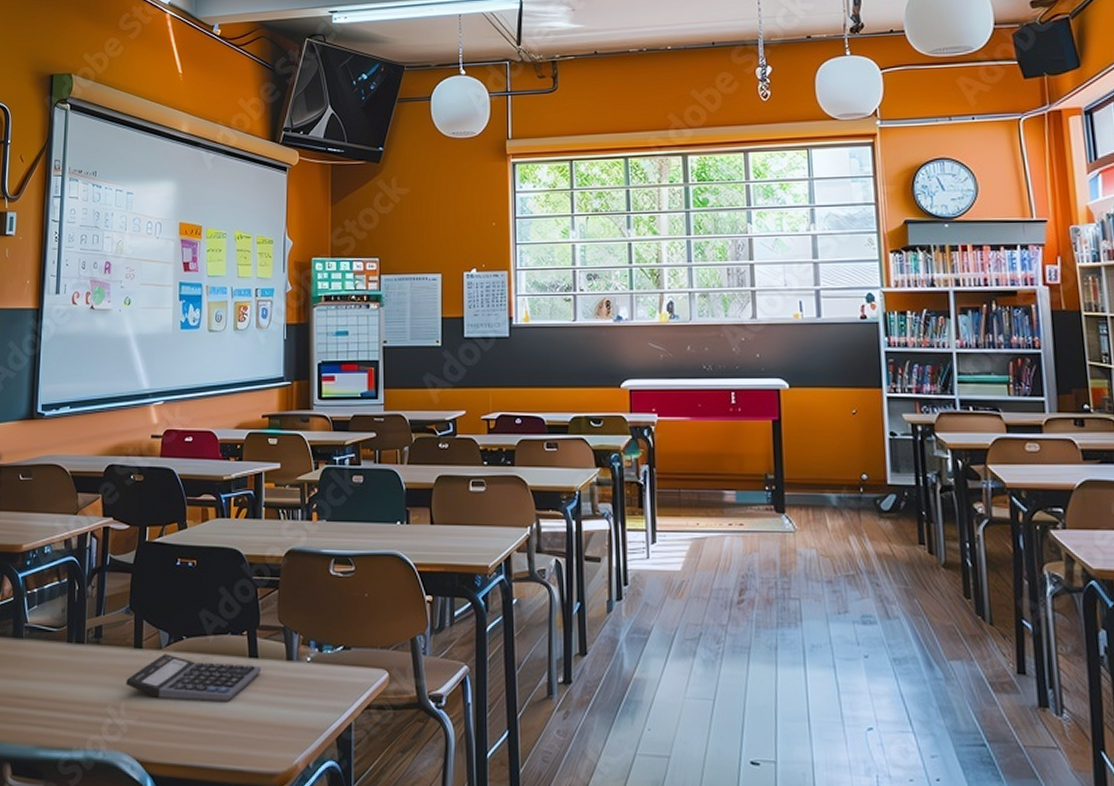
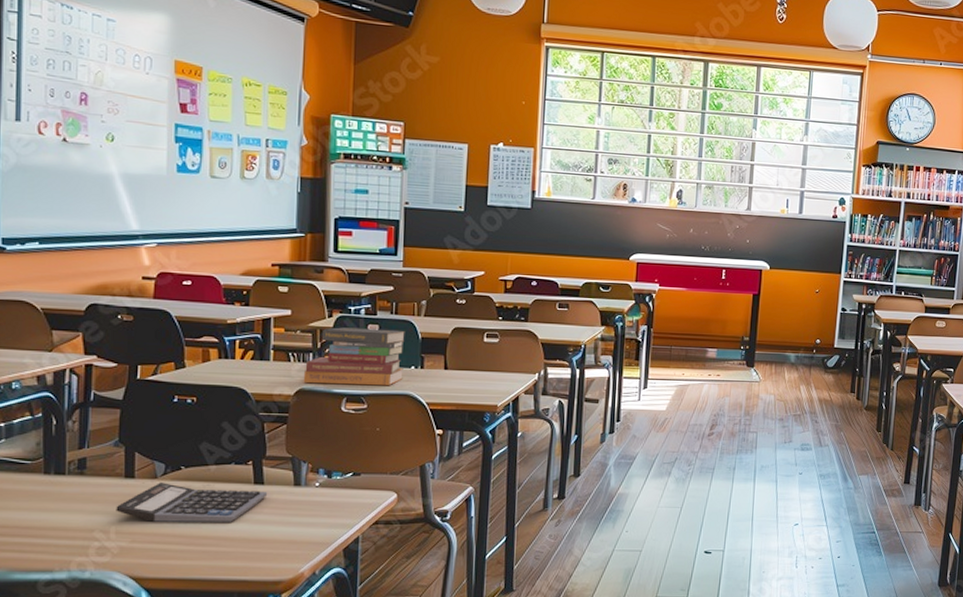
books: none [293,480,389,545] -> present [303,327,405,386]

